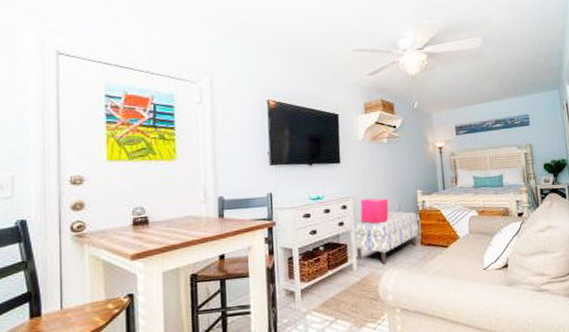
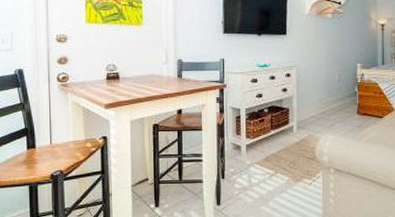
bench: present [352,211,419,264] -> none [295,82,356,129]
storage bin: present [360,198,389,223] -> none [303,68,330,92]

